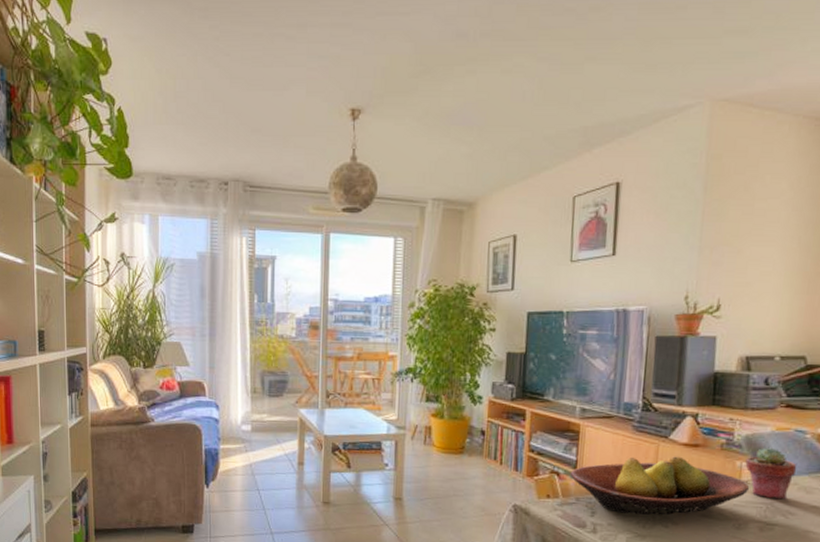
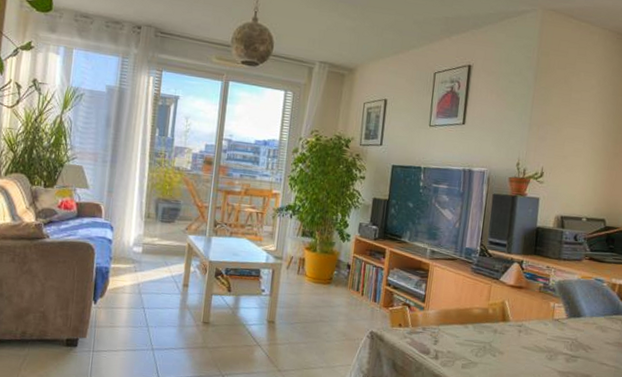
fruit bowl: present [570,456,750,516] -> none [419,294,560,346]
potted succulent: present [745,447,797,500] -> none [557,292,596,336]

